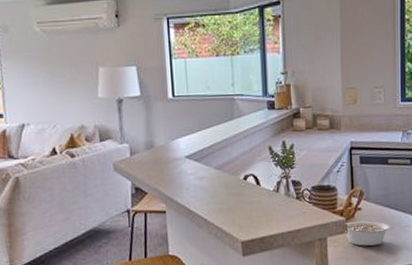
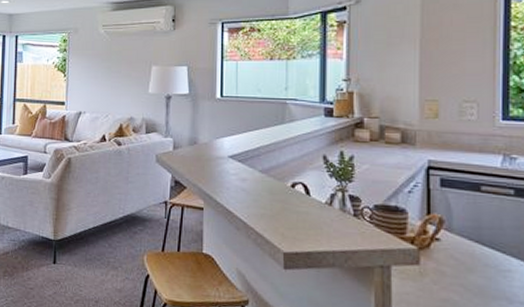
legume: present [345,221,395,246] -> none [416,253,488,287]

